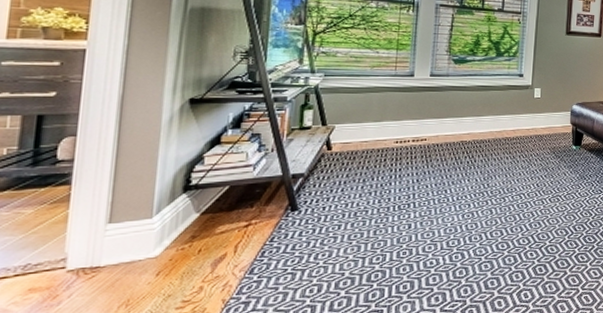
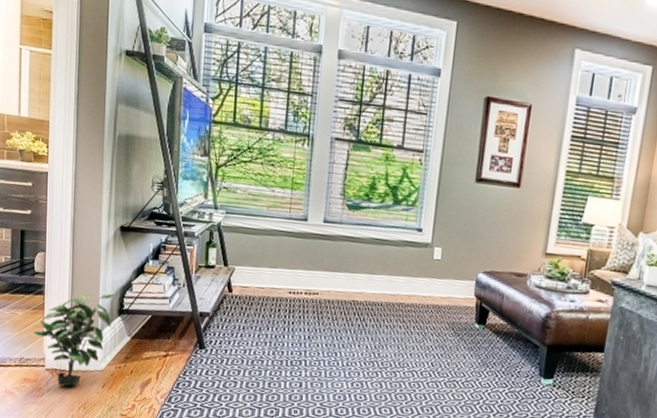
potted plant: none [49,170,179,287] -> present [33,293,115,386]

